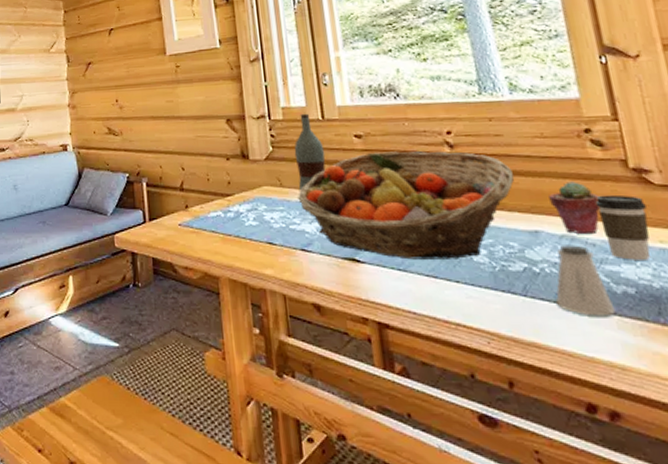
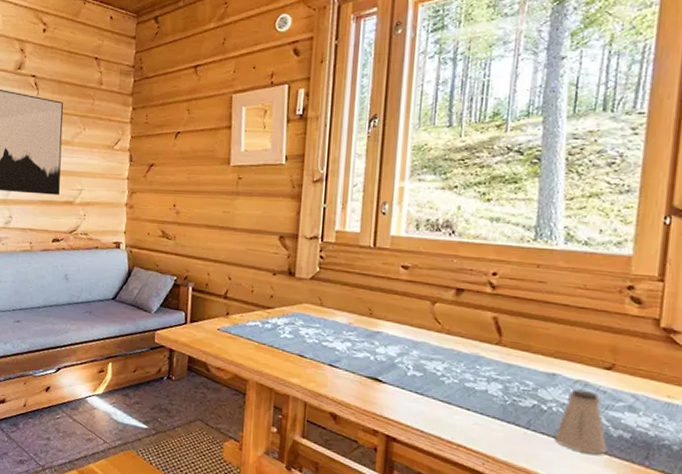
bottle: present [294,113,326,191] -> none [337,239,370,312]
fruit basket: present [296,151,515,260] -> none [334,284,548,391]
potted succulent: present [549,182,600,235] -> none [574,333,623,383]
coffee cup: present [595,194,651,260] -> none [617,348,665,411]

